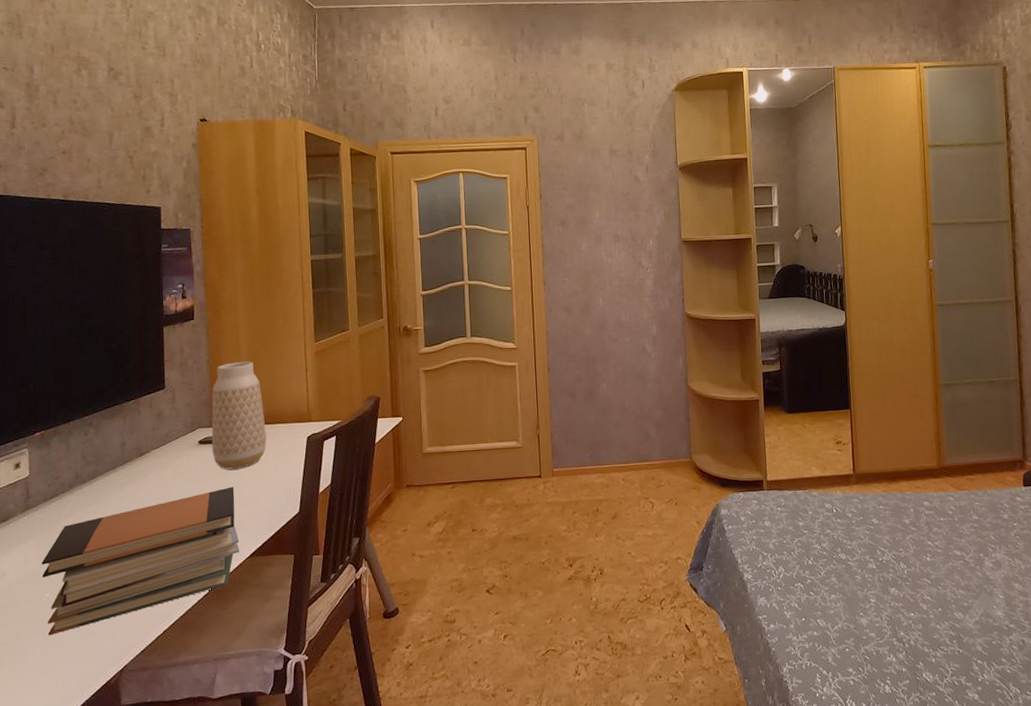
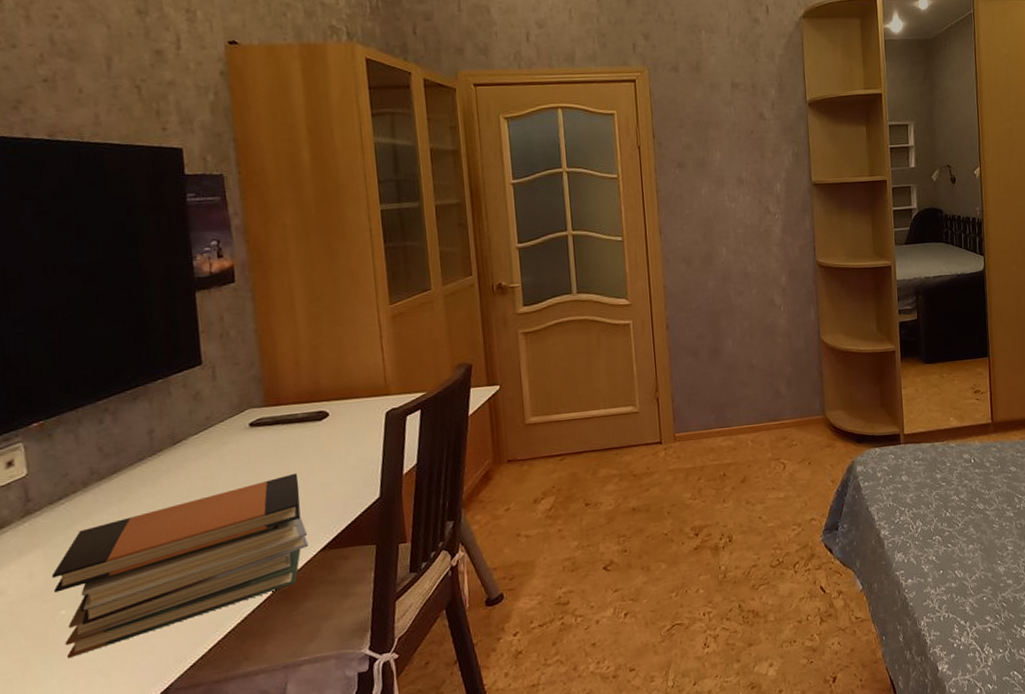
vase: present [211,361,267,470] -> none [263,329,336,455]

